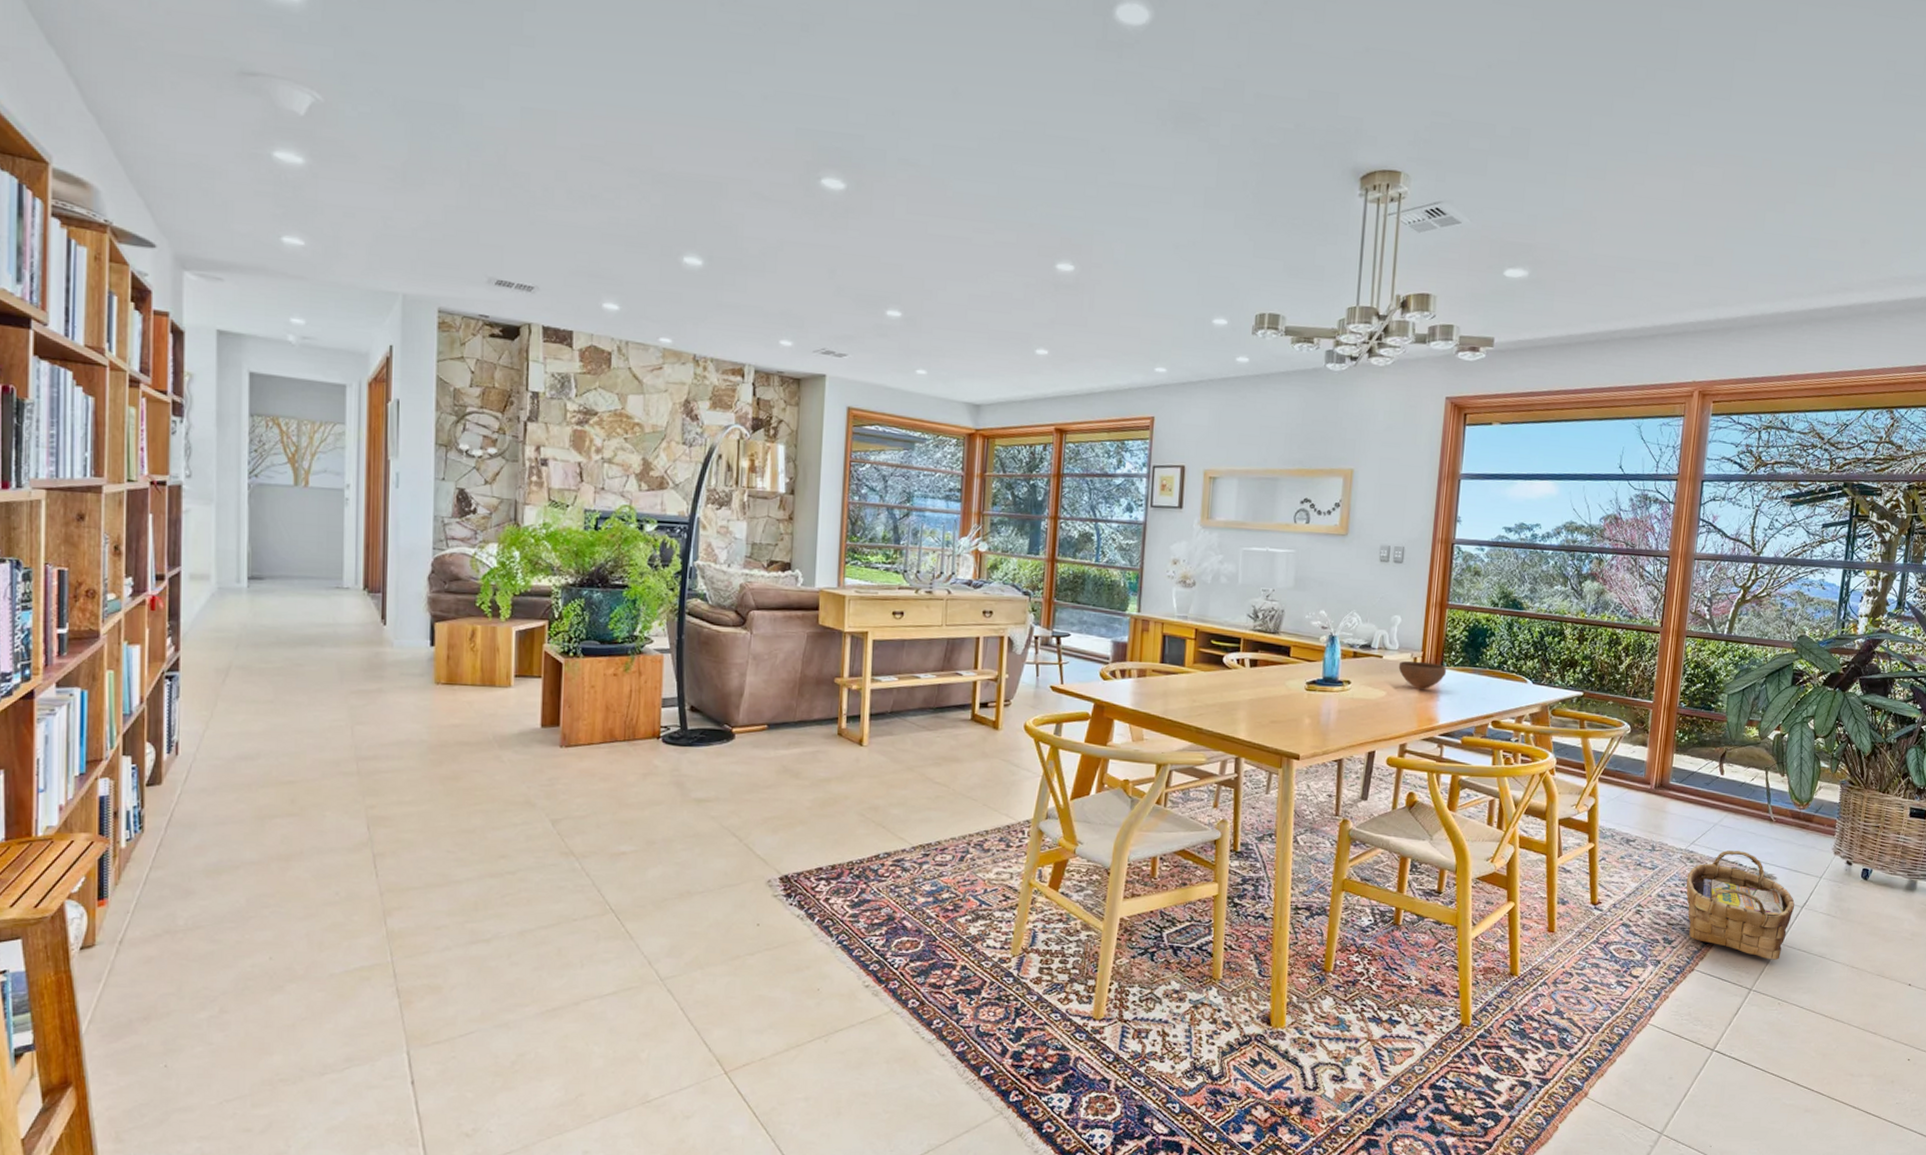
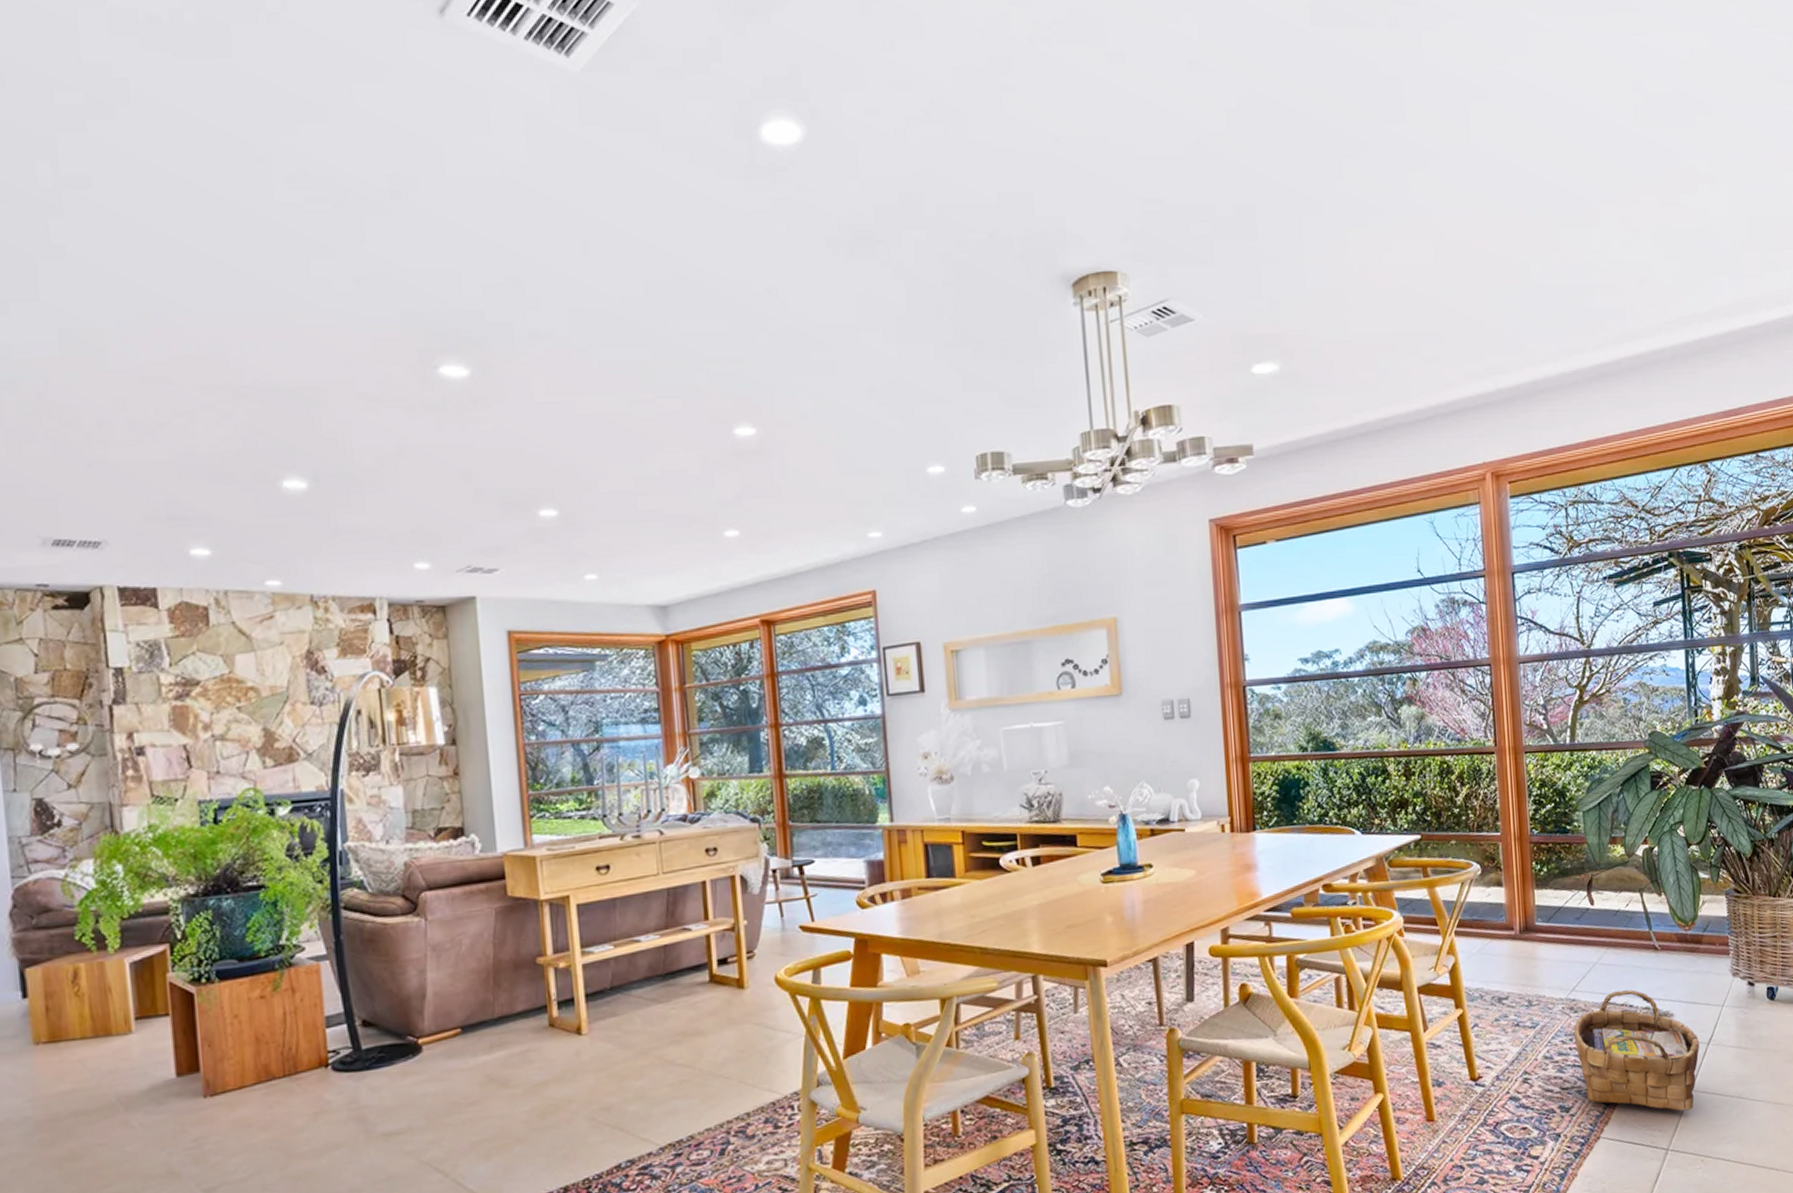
bowl: present [1398,660,1447,690] -> none [1204,828,1261,862]

